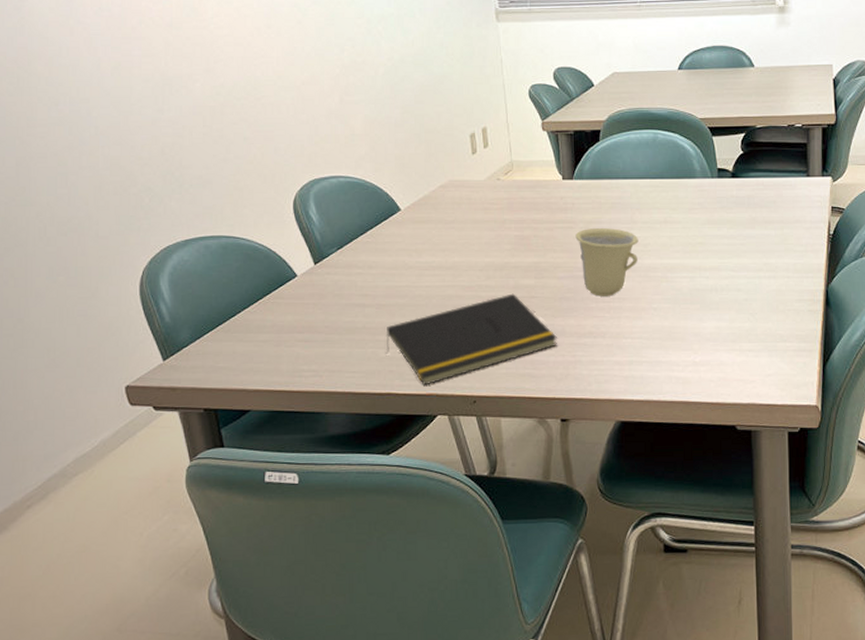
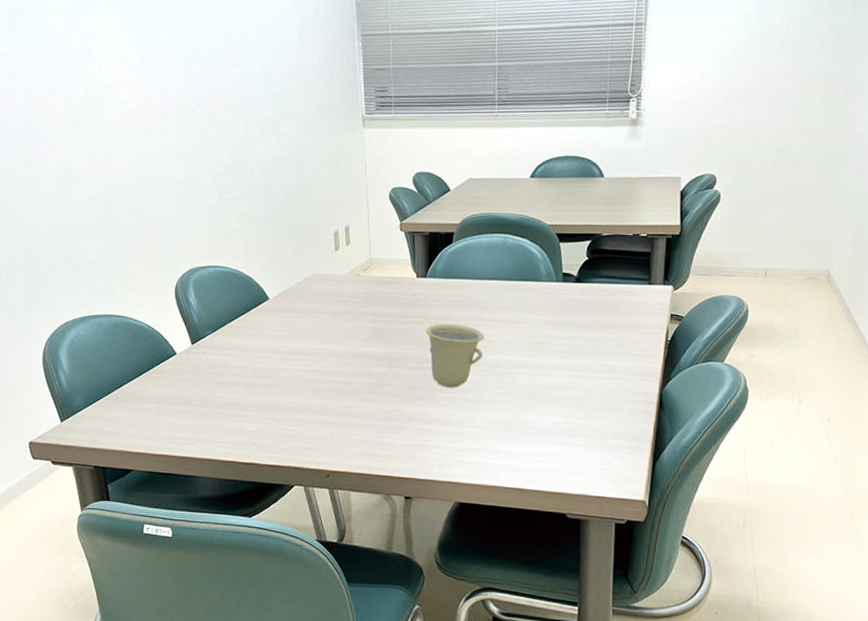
notepad: present [386,293,557,386] -> none [251,380,405,458]

